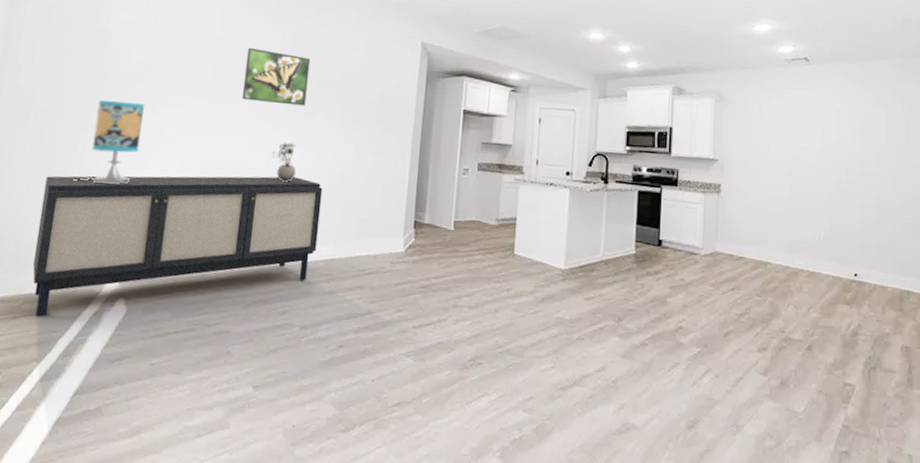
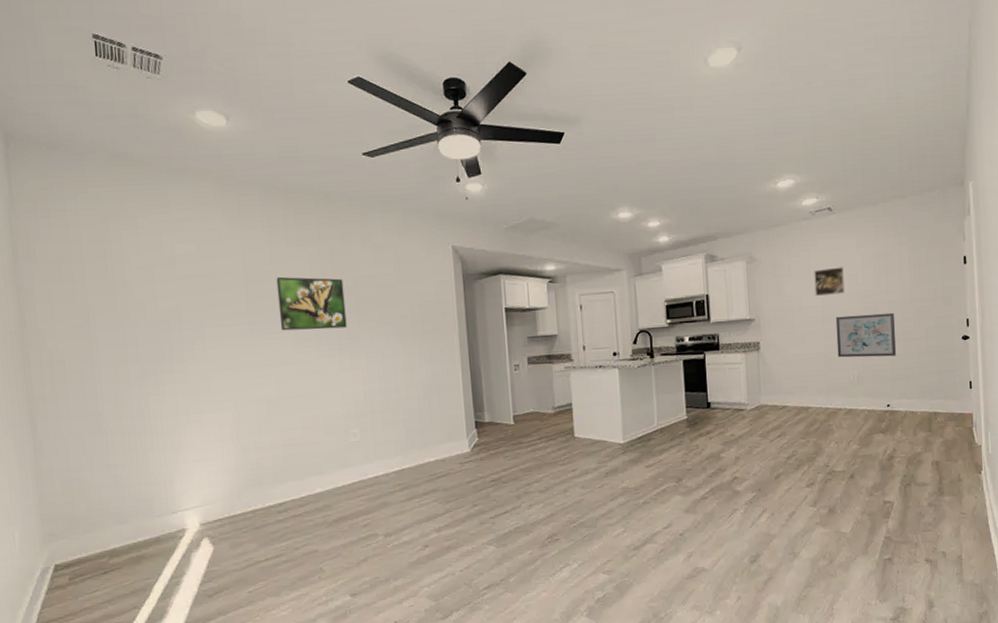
sideboard: present [32,176,323,317] -> none [100,398,386,569]
table lamp: present [73,99,145,185] -> none [129,350,189,436]
potted plant: present [272,141,296,182] -> none [323,365,351,405]
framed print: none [784,118,816,148] -> present [814,267,845,296]
wall art: none [803,170,869,222] -> present [835,312,896,358]

